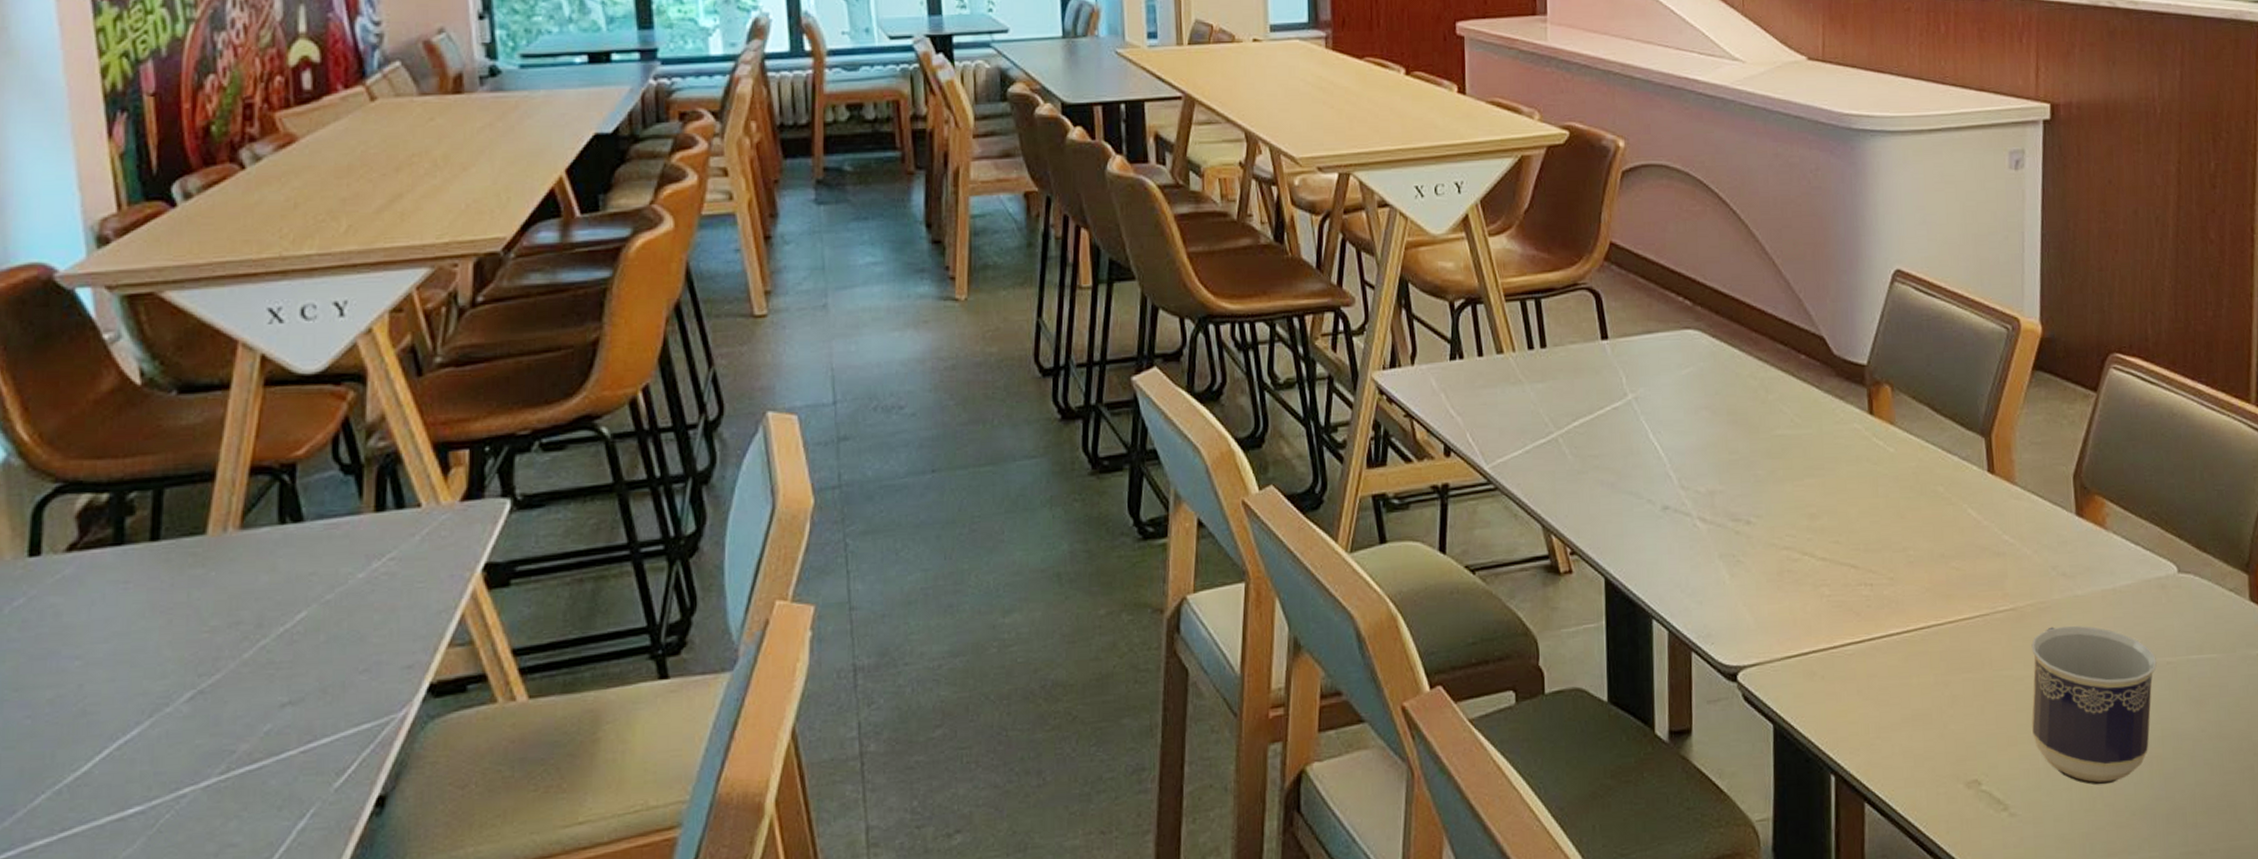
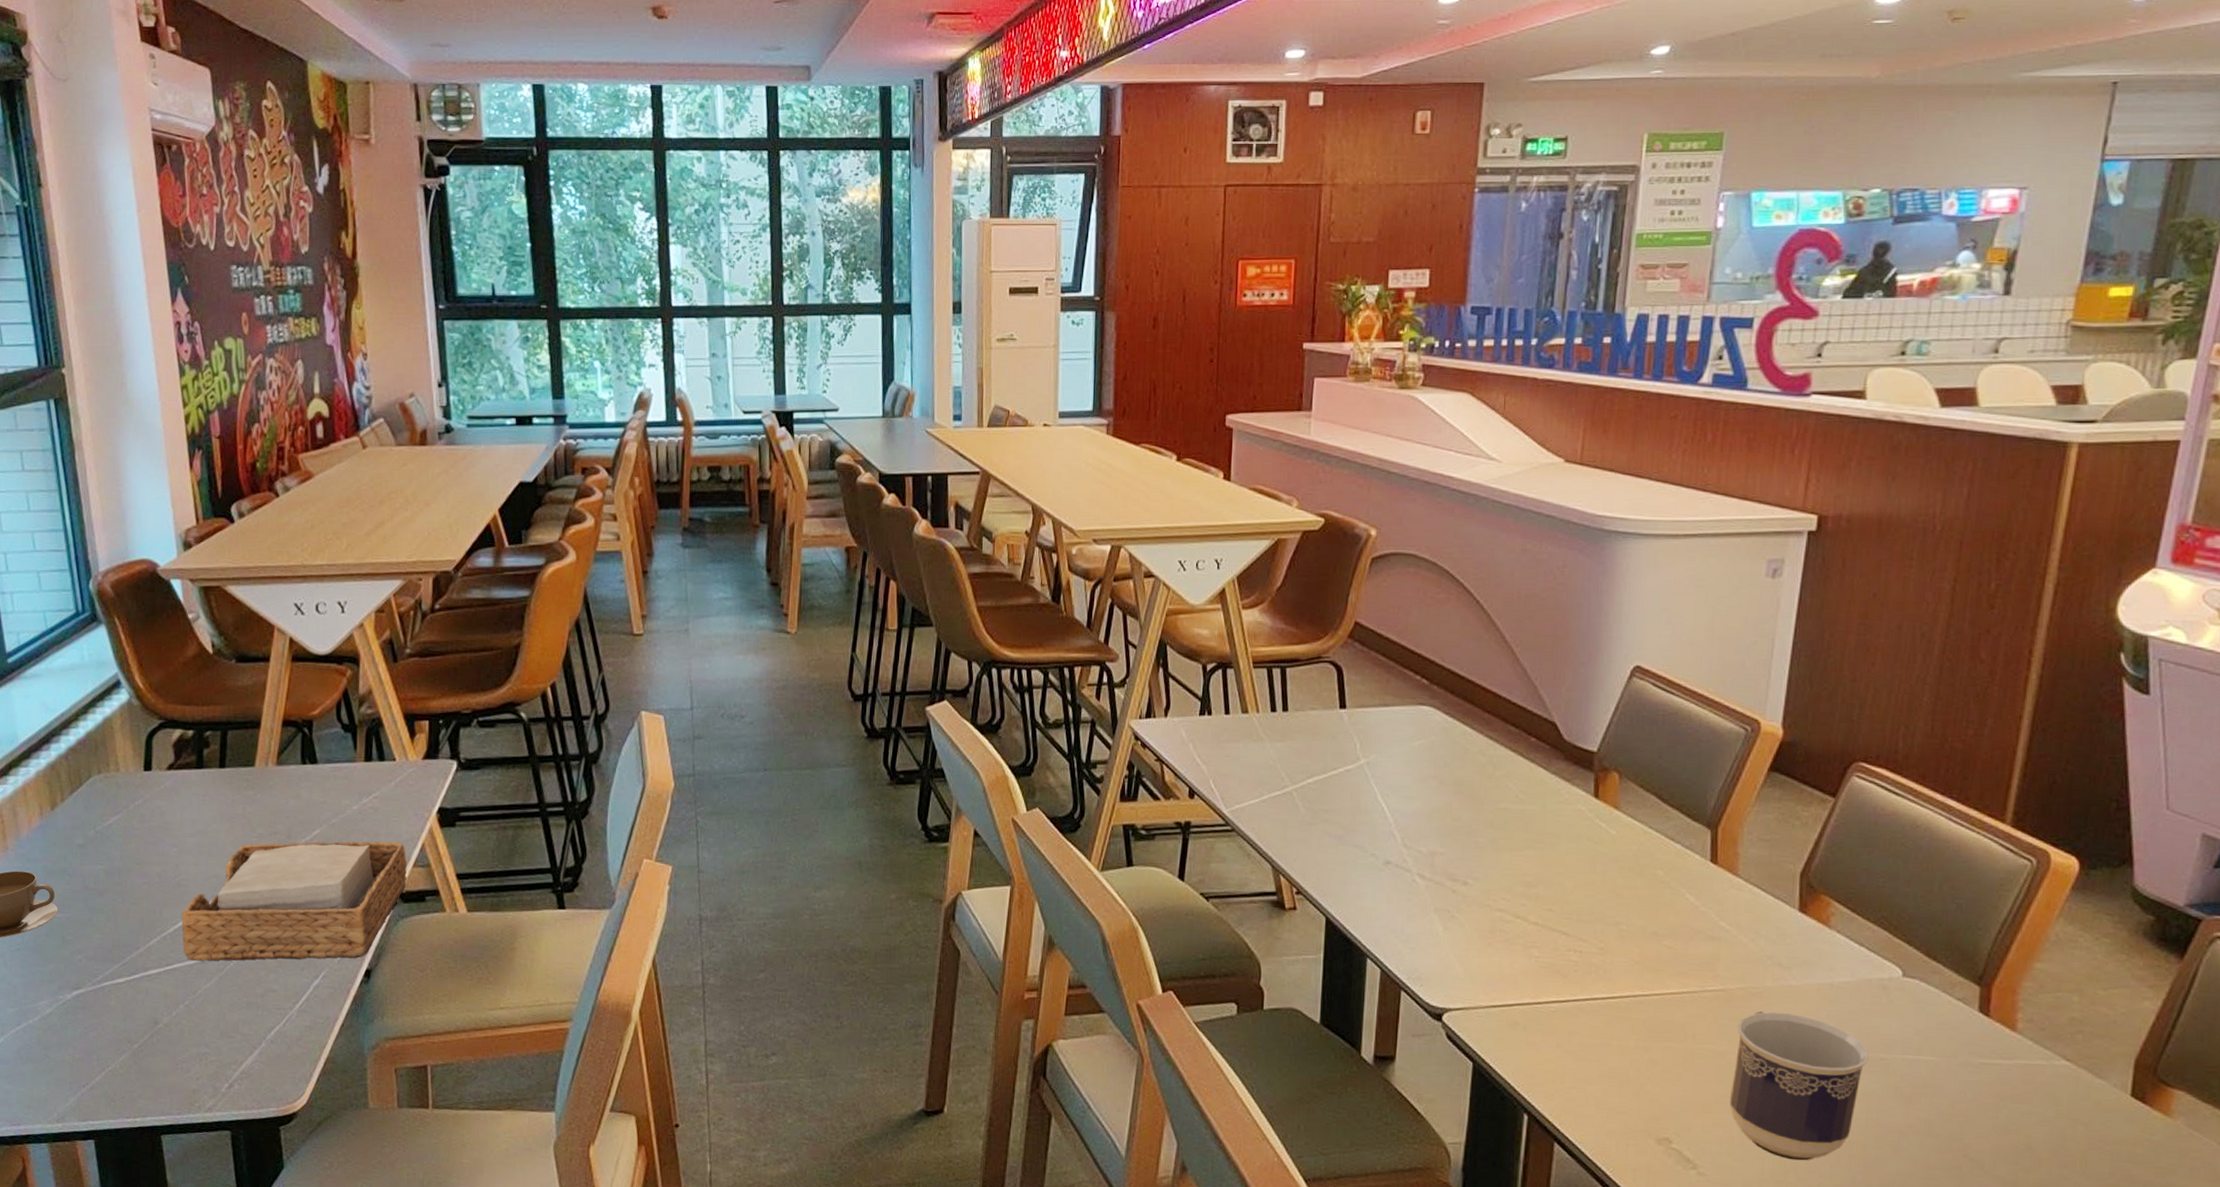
napkin holder: none [86,615,440,818] -> present [181,841,408,961]

